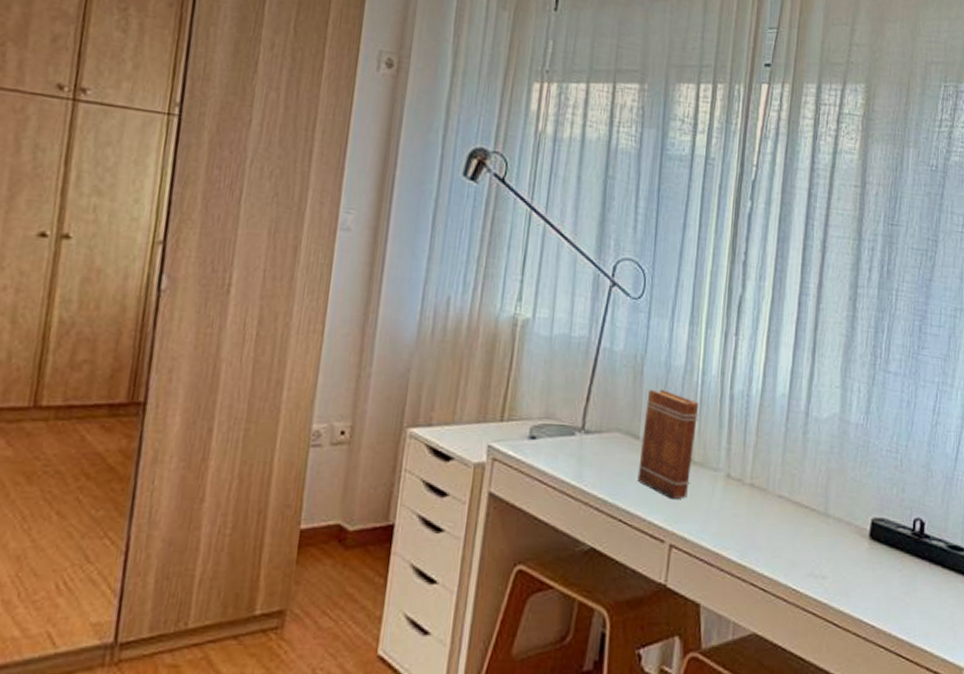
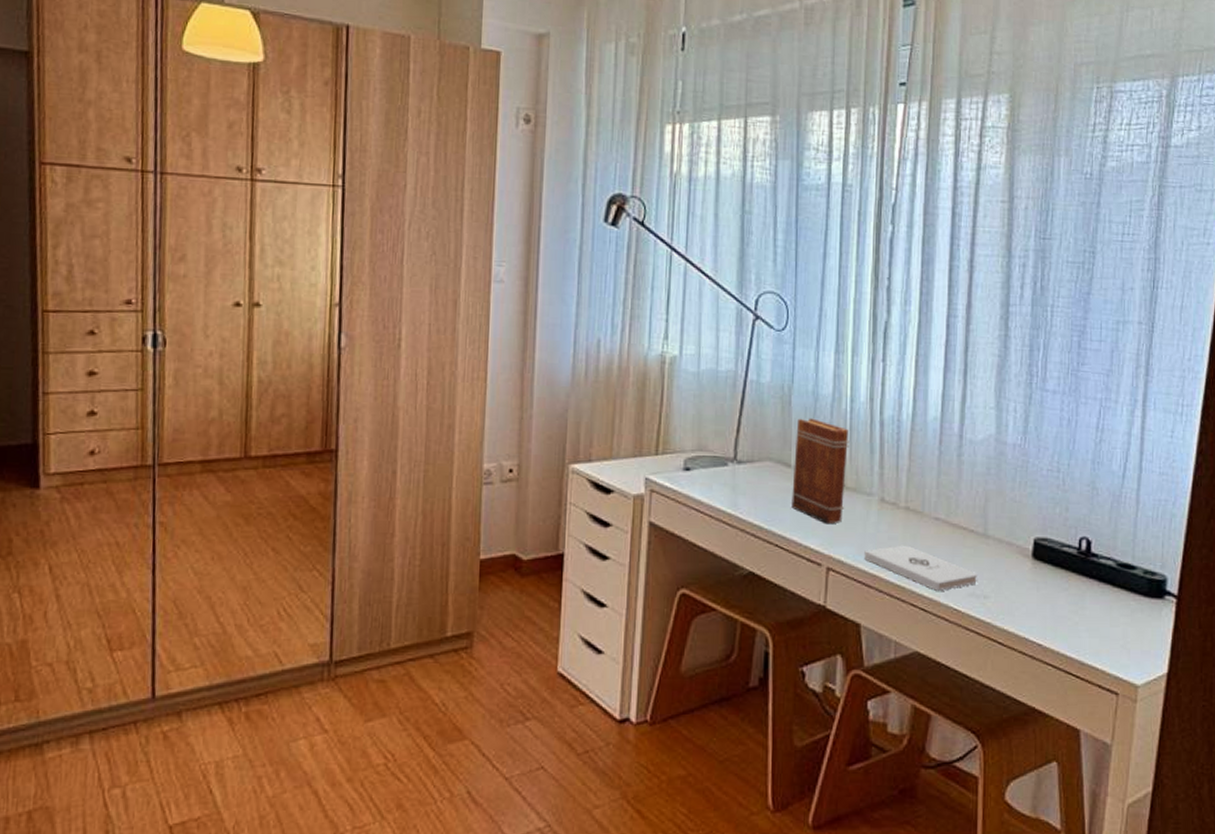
notepad: none [707,522,817,570] -> present [864,545,977,591]

